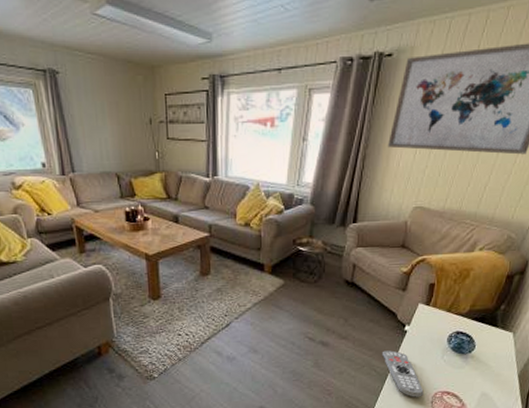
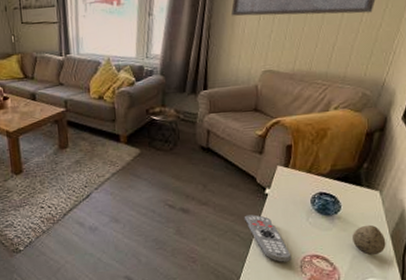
decorative egg: none [483,364,514,393] -> present [353,224,386,255]

